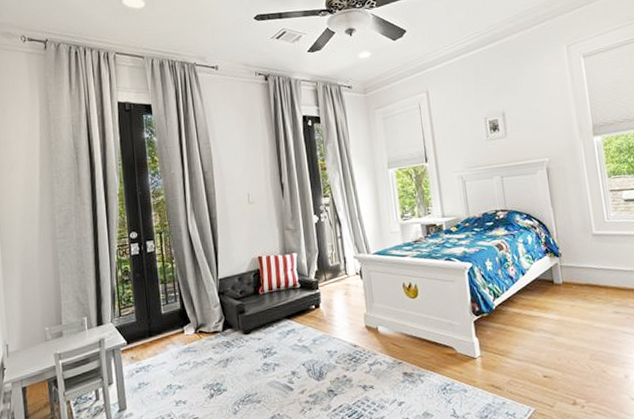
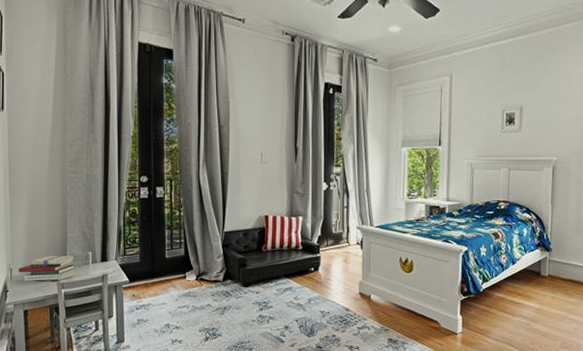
books: none [14,323,72,356] -> present [18,255,76,282]

